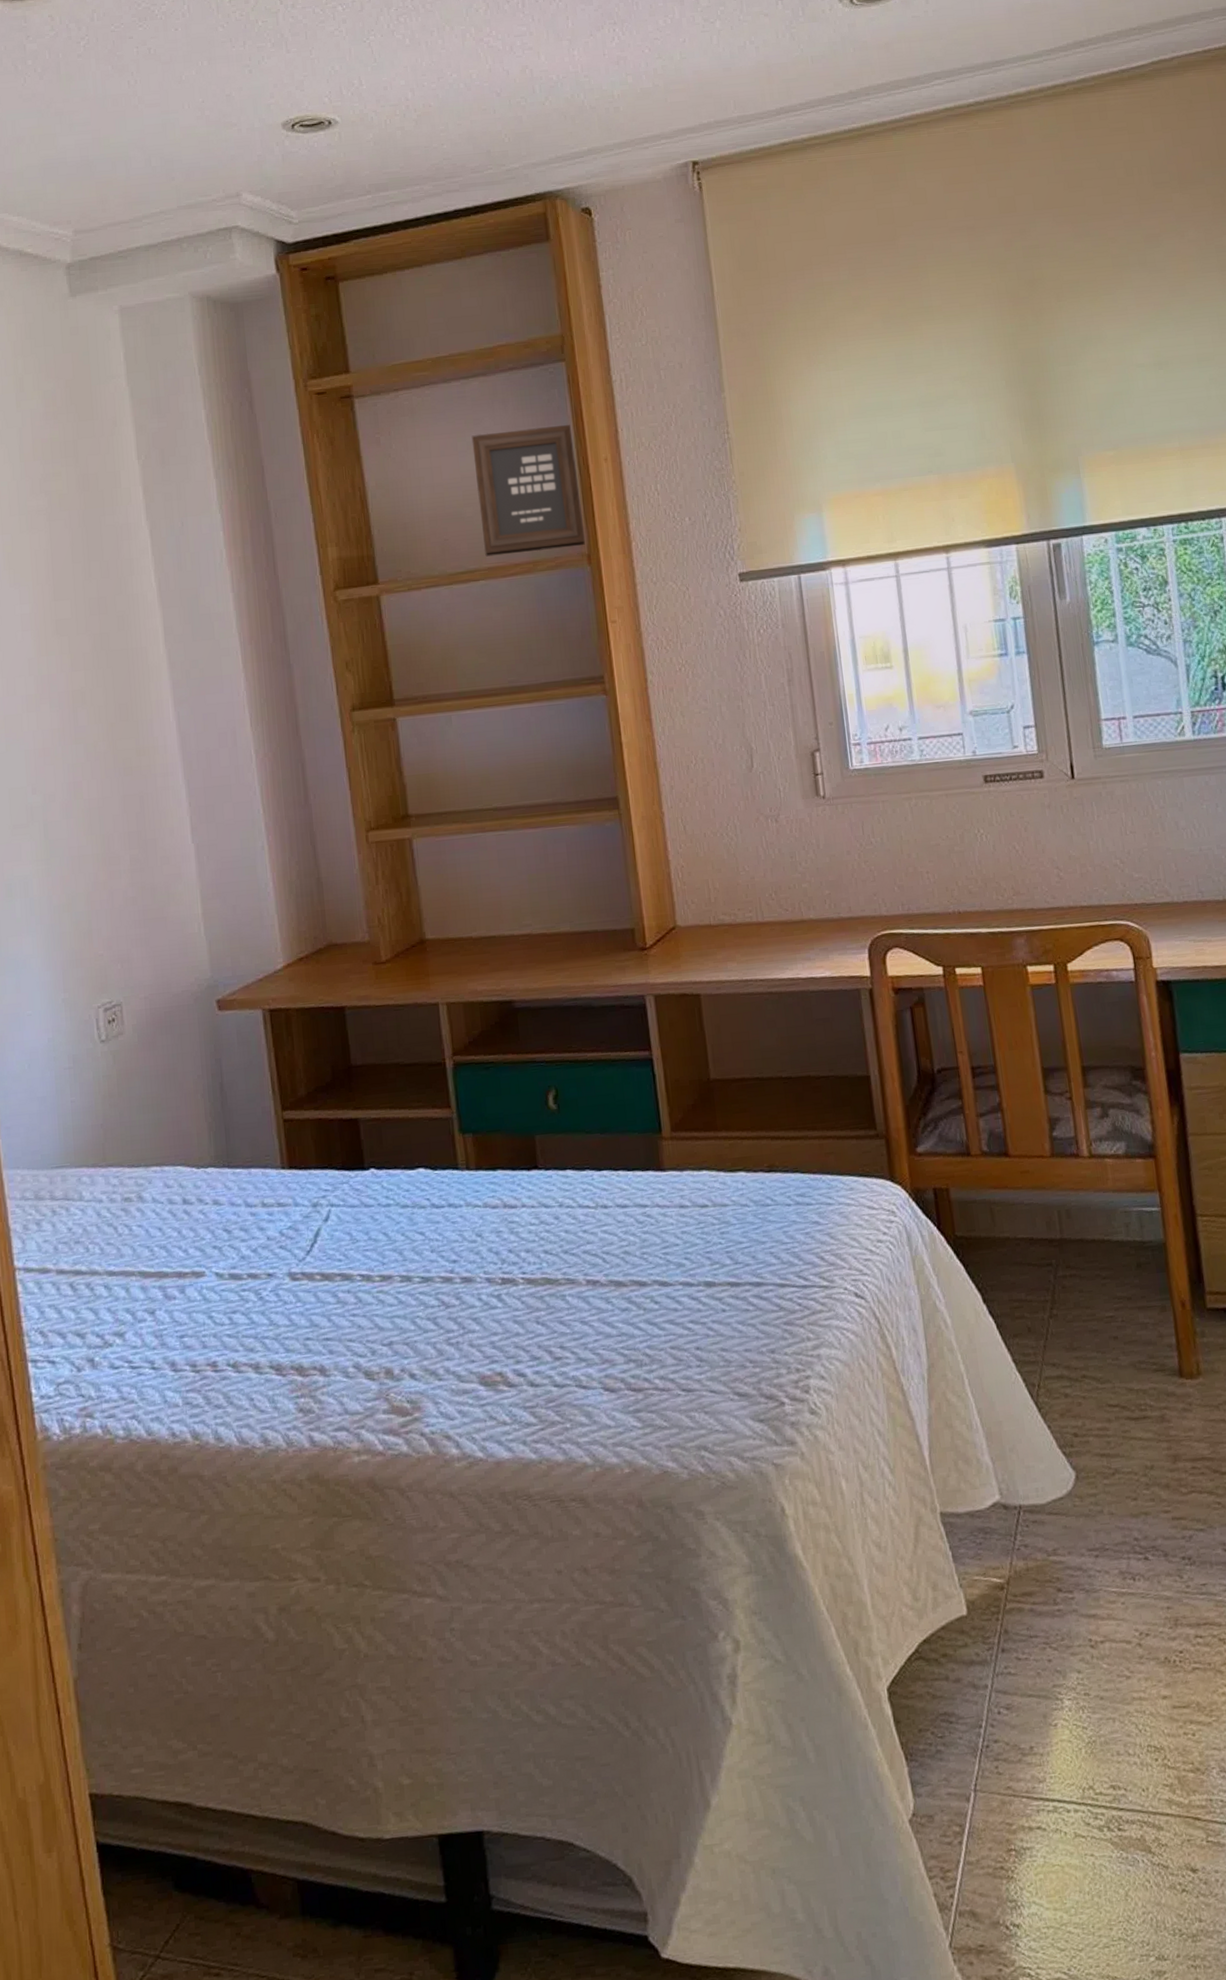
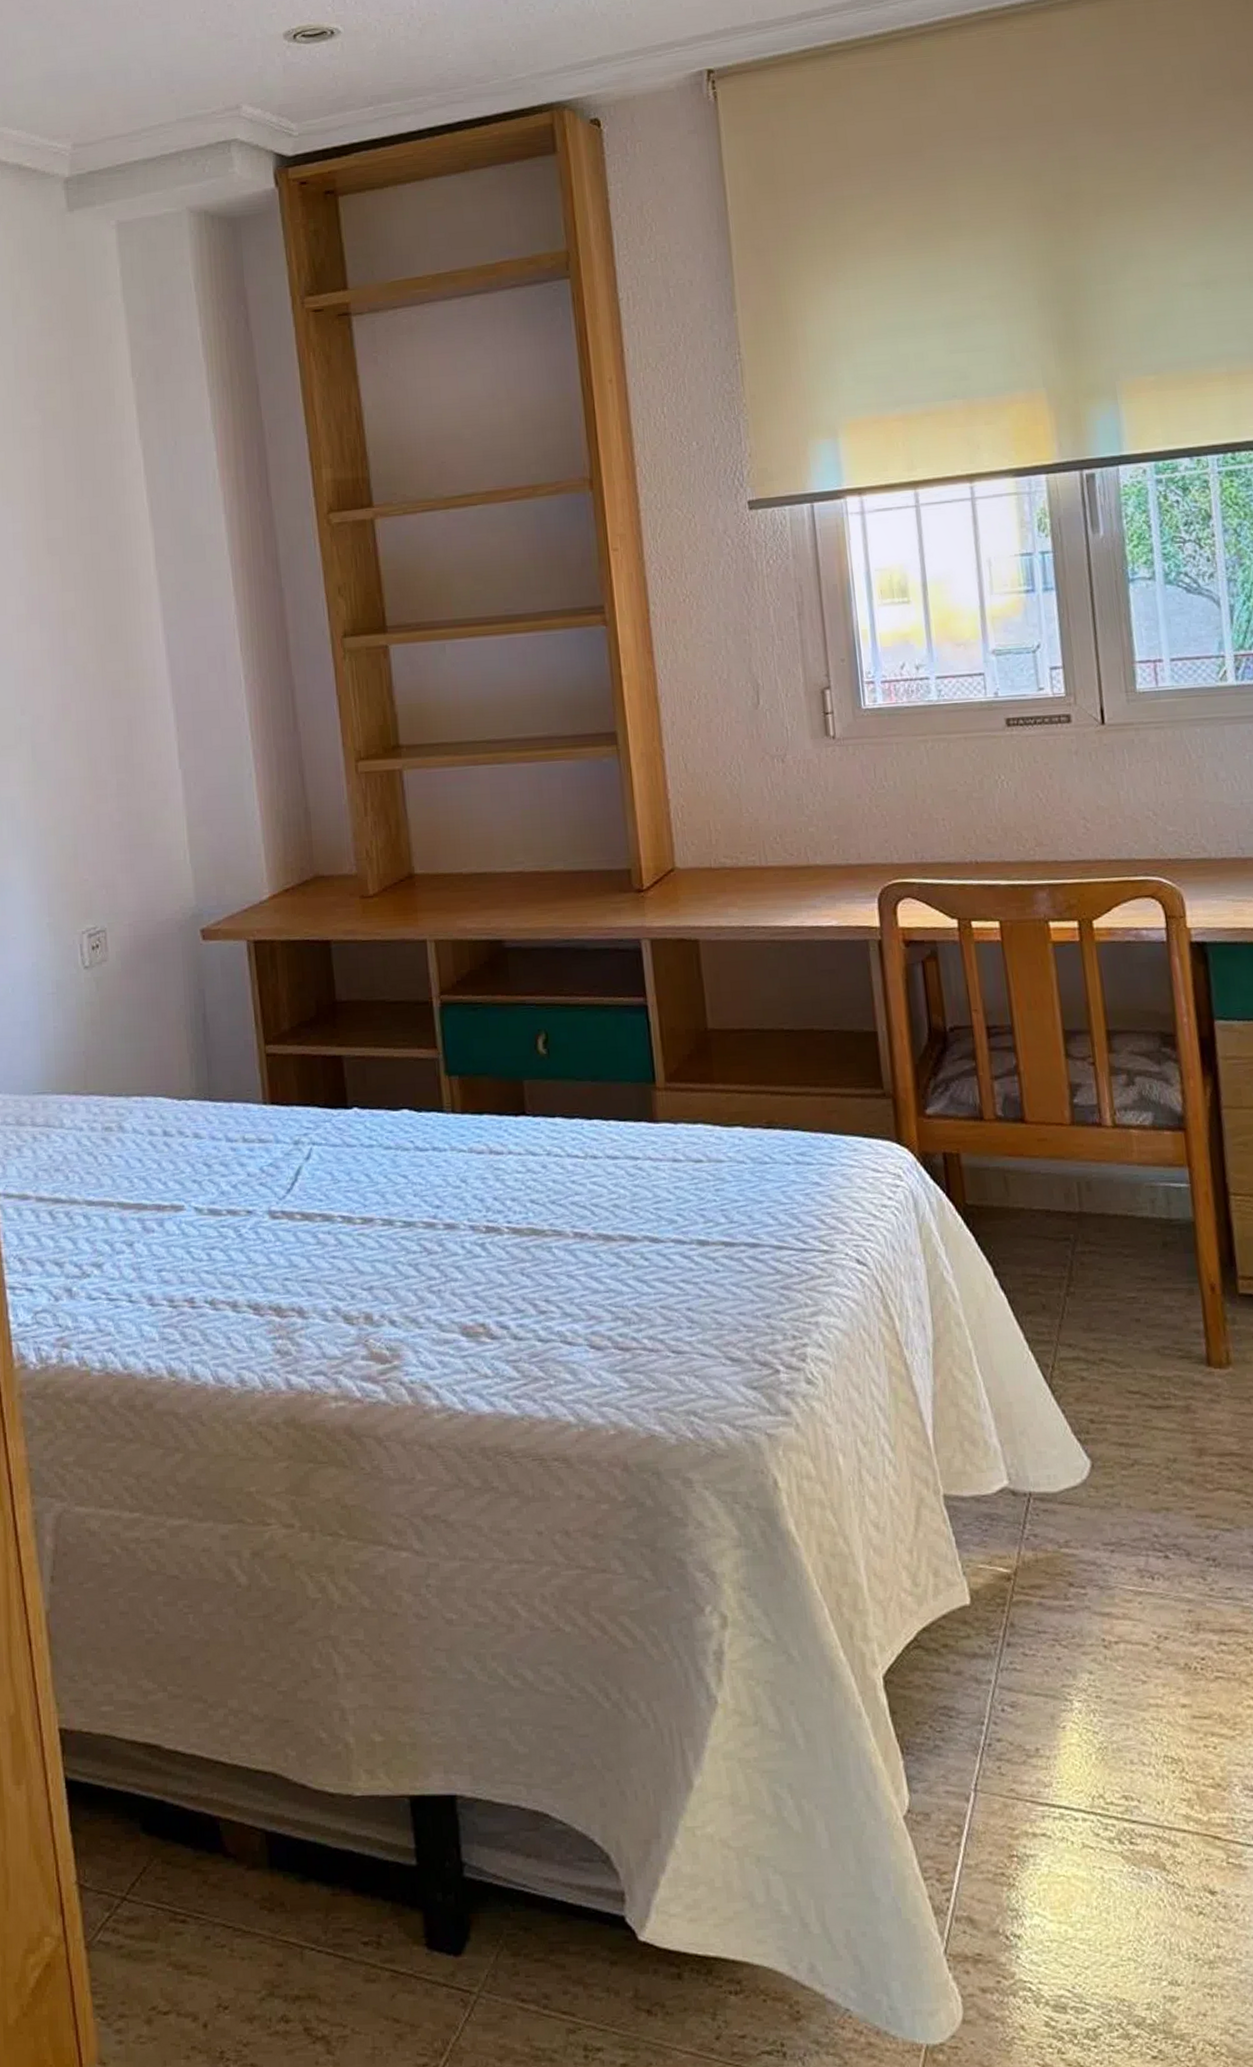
picture frame: present [471,424,586,557] -> none [471,343,588,480]

